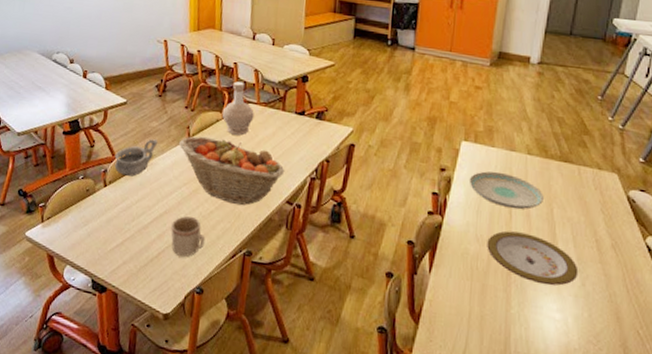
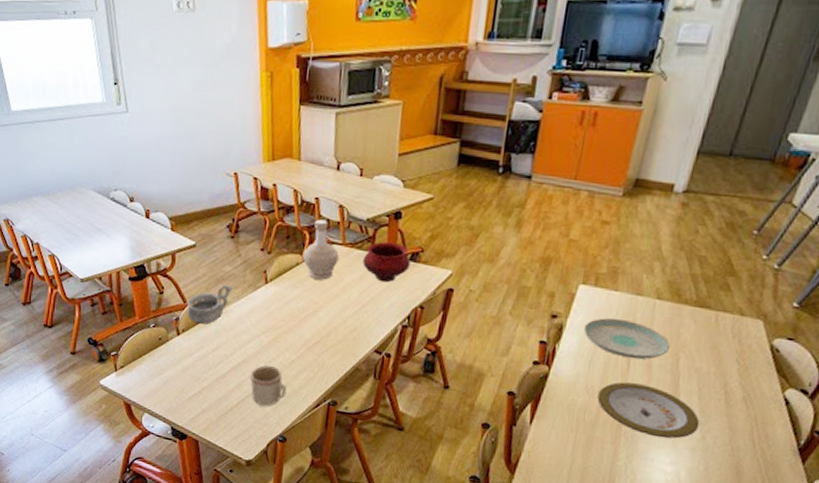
fruit basket: present [179,136,285,206] -> none [256,281,374,355]
bowl: none [275,101,317,138] -> present [363,242,411,283]

